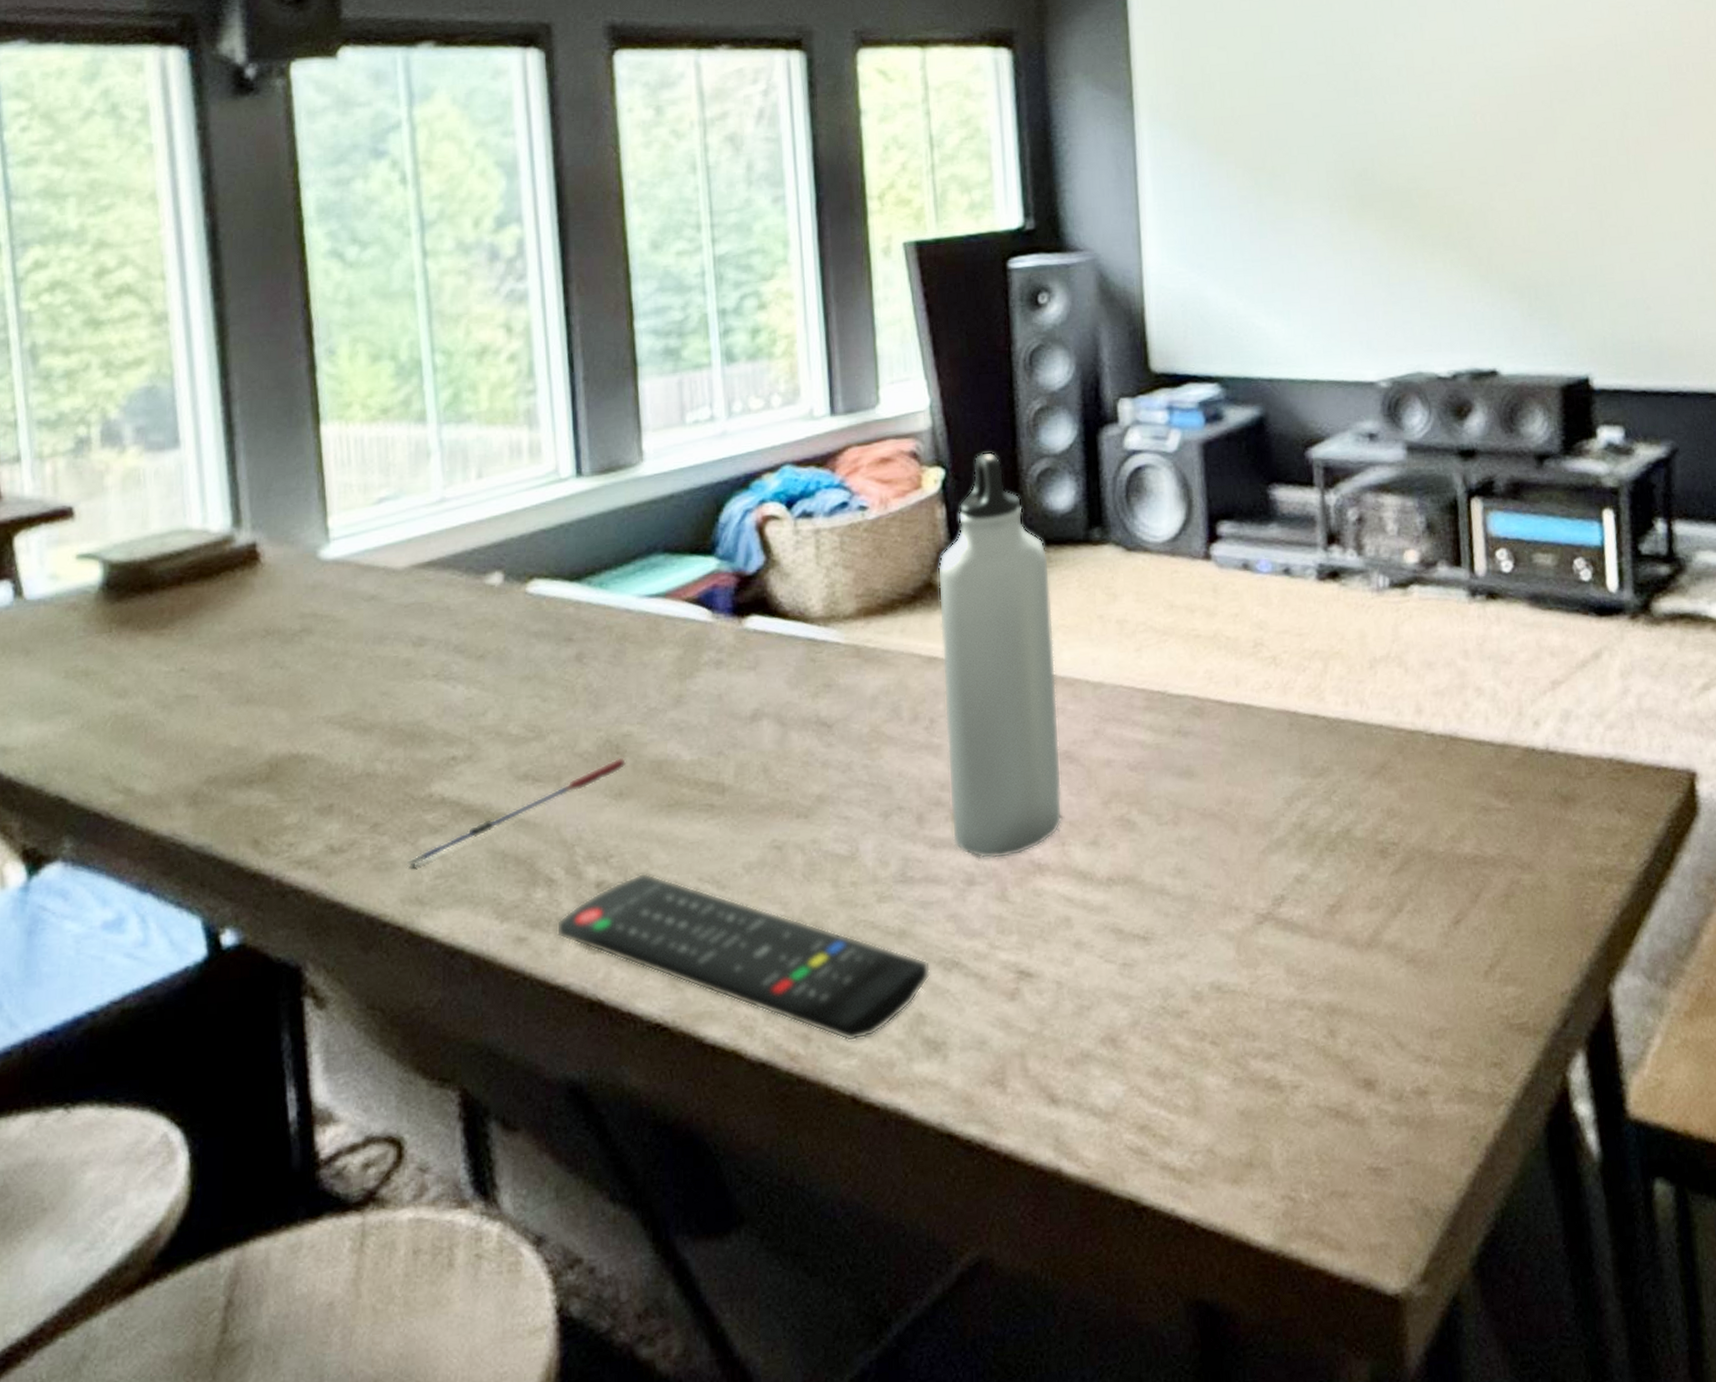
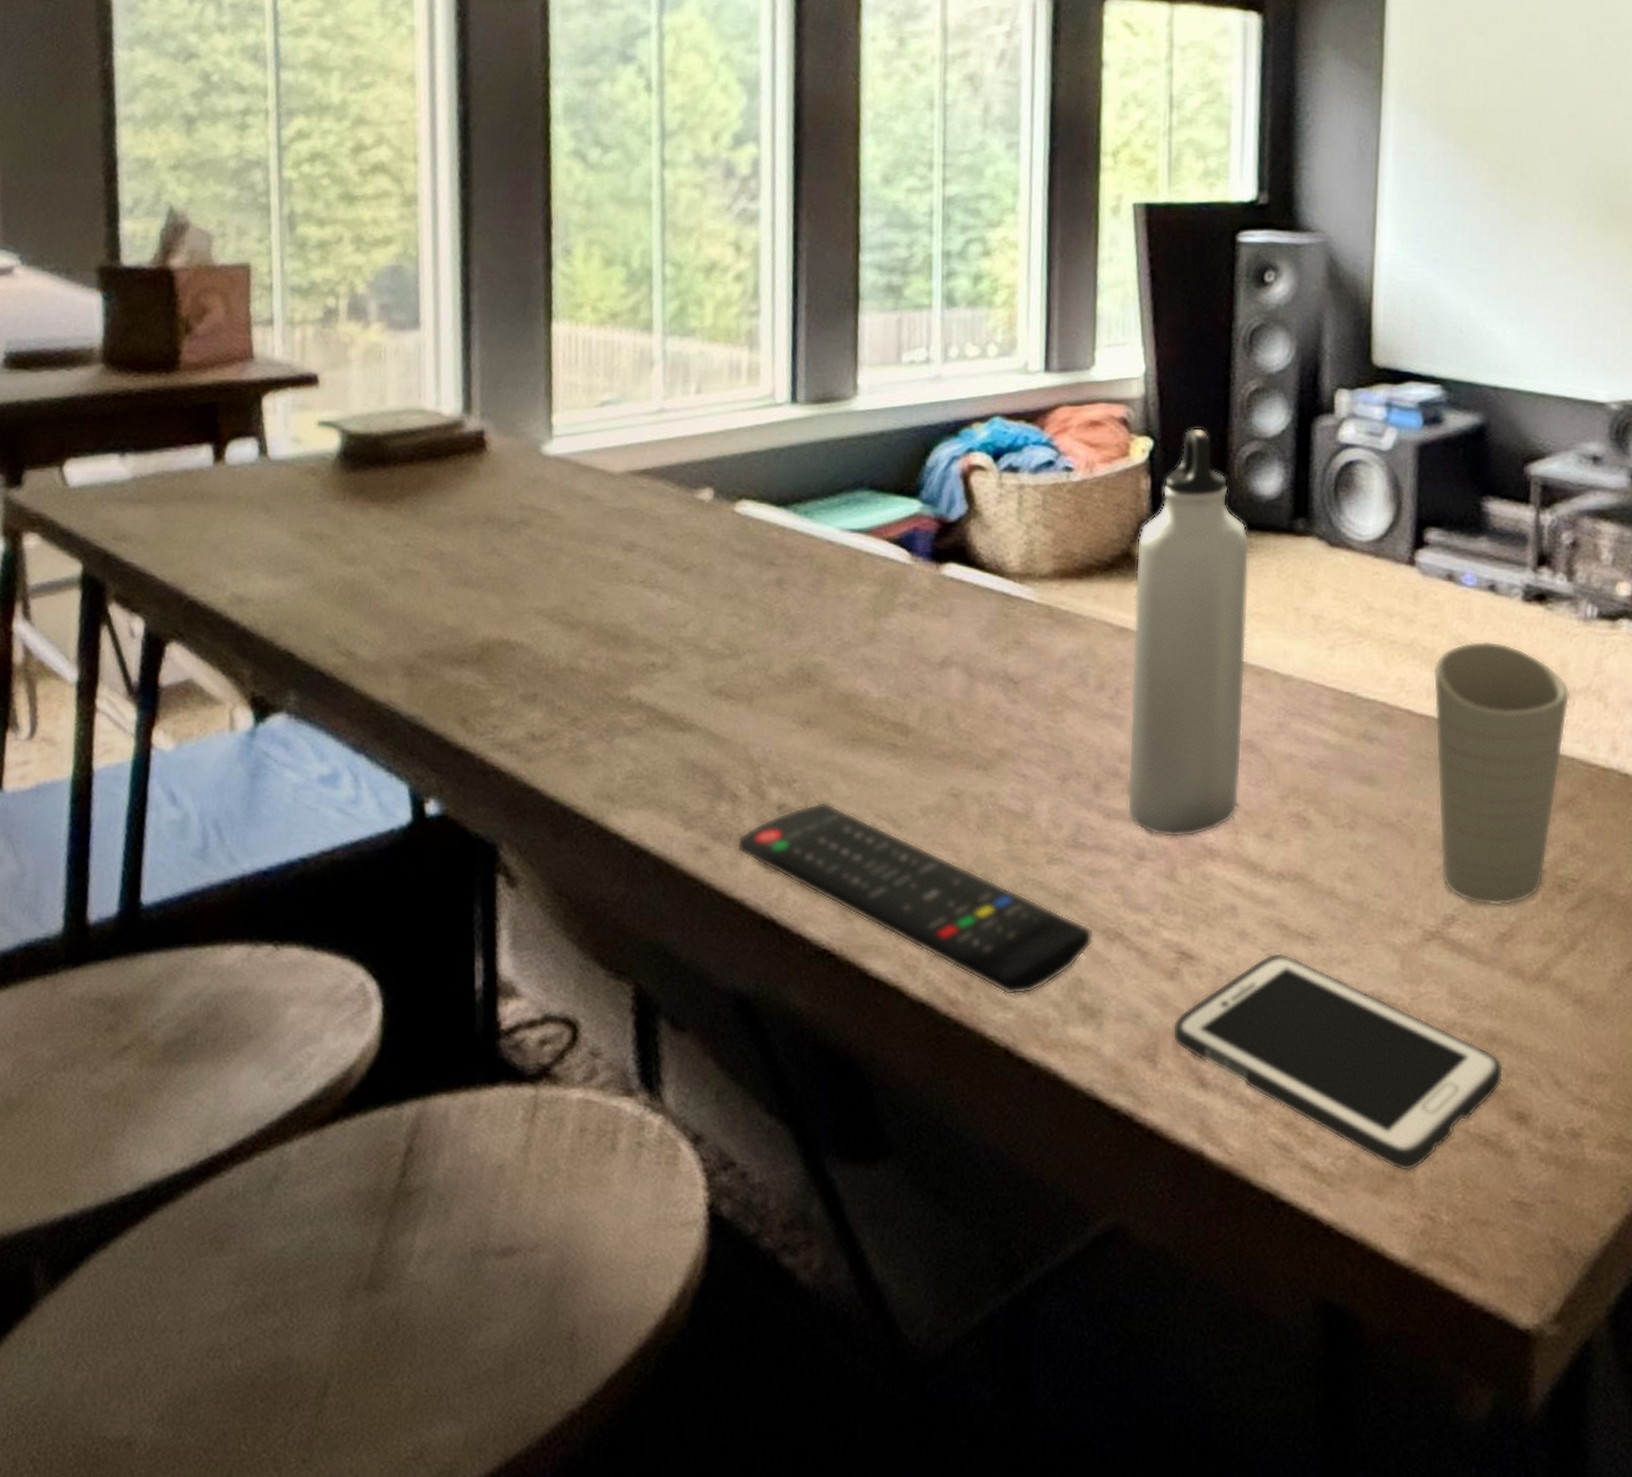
pen: present [407,757,627,866] -> none [602,685,817,764]
cell phone: none [1018,957,1347,1156] -> present [1172,953,1503,1171]
cup: none [1238,622,1372,881] -> present [1433,640,1570,906]

